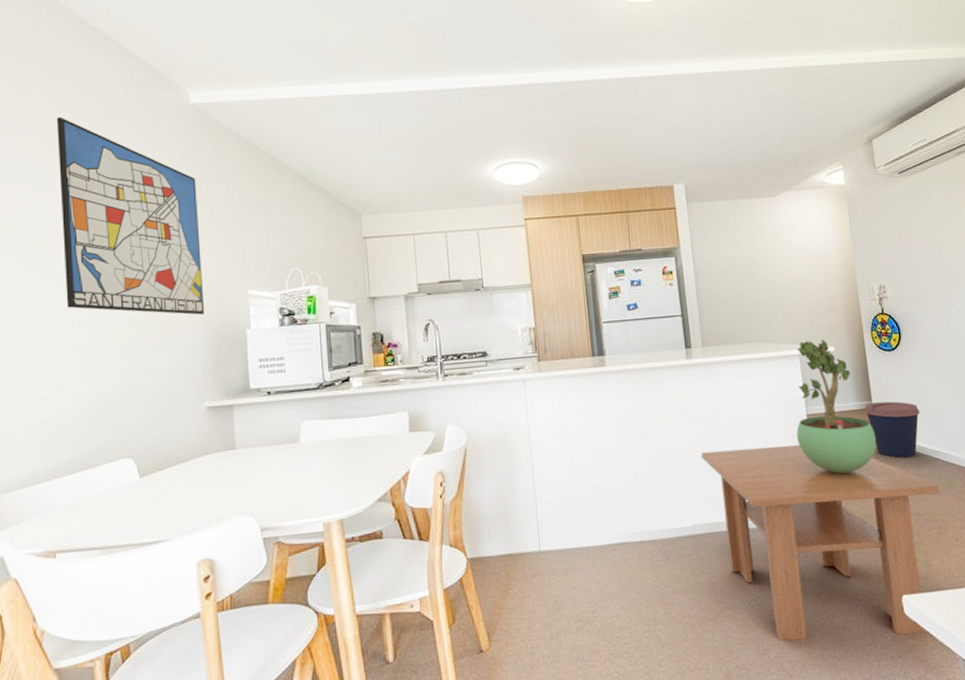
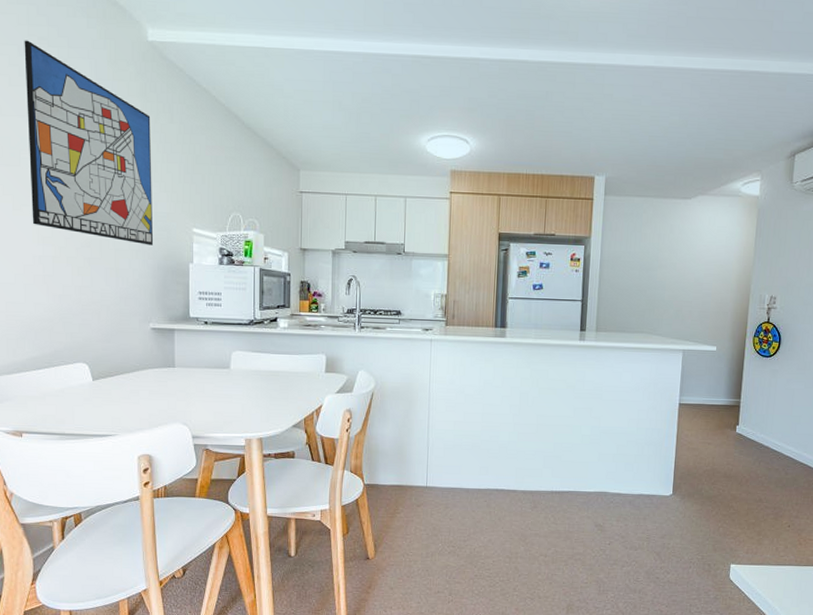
coffee table: present [701,445,940,641] -> none [578,423,785,596]
potted plant: present [796,339,876,474] -> none [666,338,738,458]
coffee cup: present [864,401,920,458] -> none [731,401,782,452]

